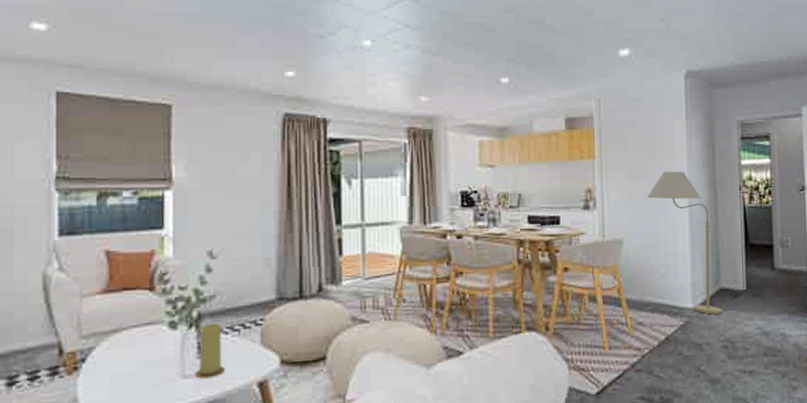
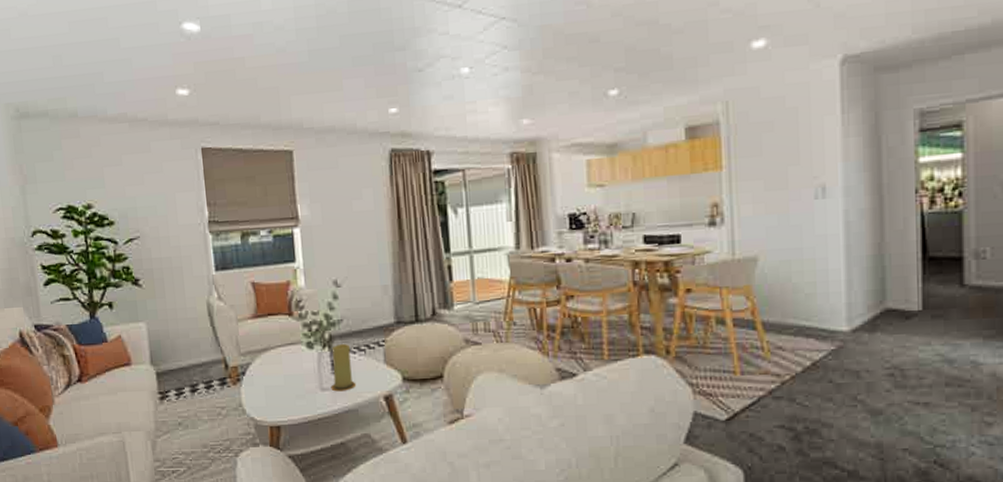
floor lamp: present [646,171,723,315] -> none [788,176,888,339]

